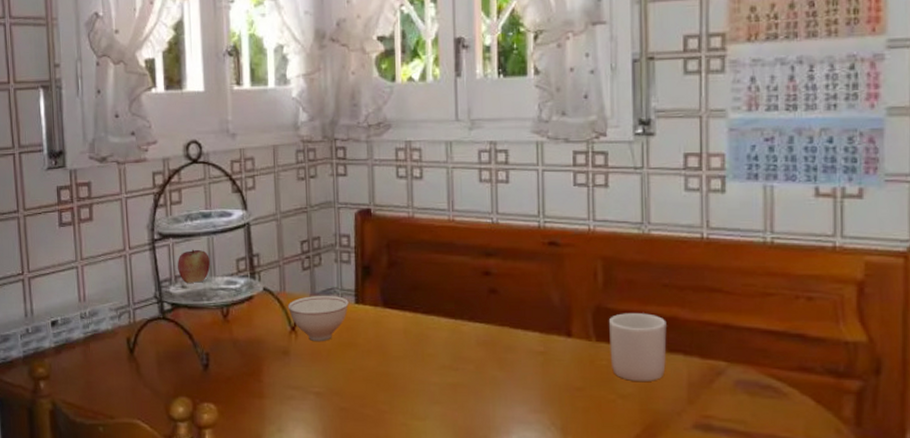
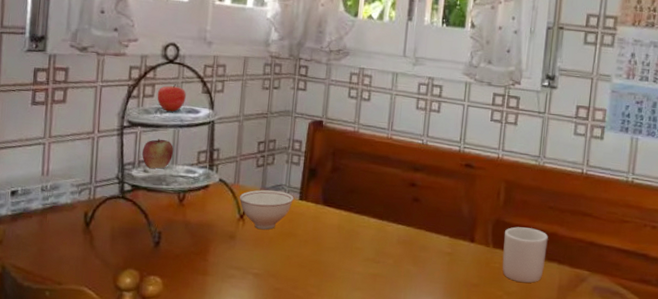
fruit: none [185,185,216,218] -> present [157,83,186,112]

